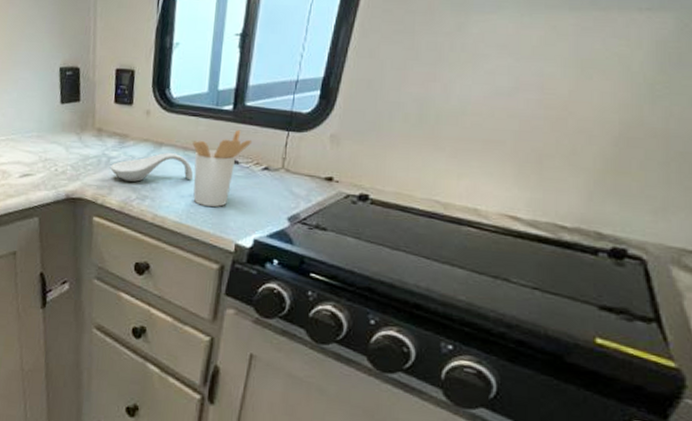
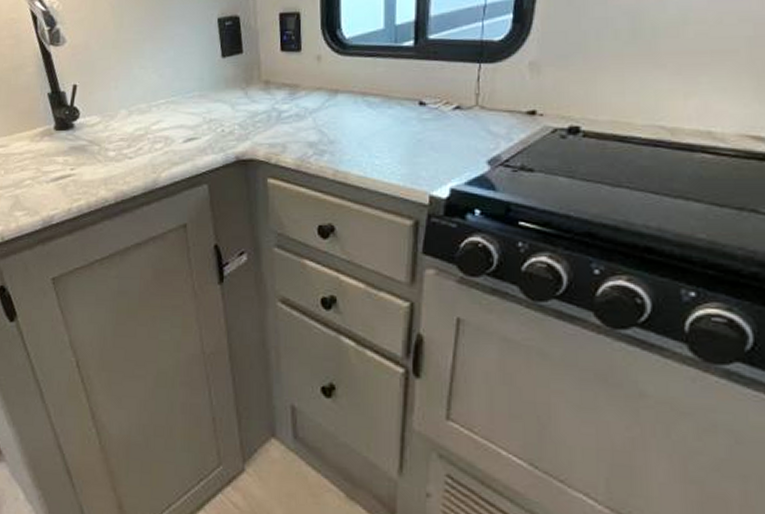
spoon rest: present [110,153,194,182] -> none [282,100,376,136]
utensil holder: present [192,129,253,207] -> none [372,67,440,155]

